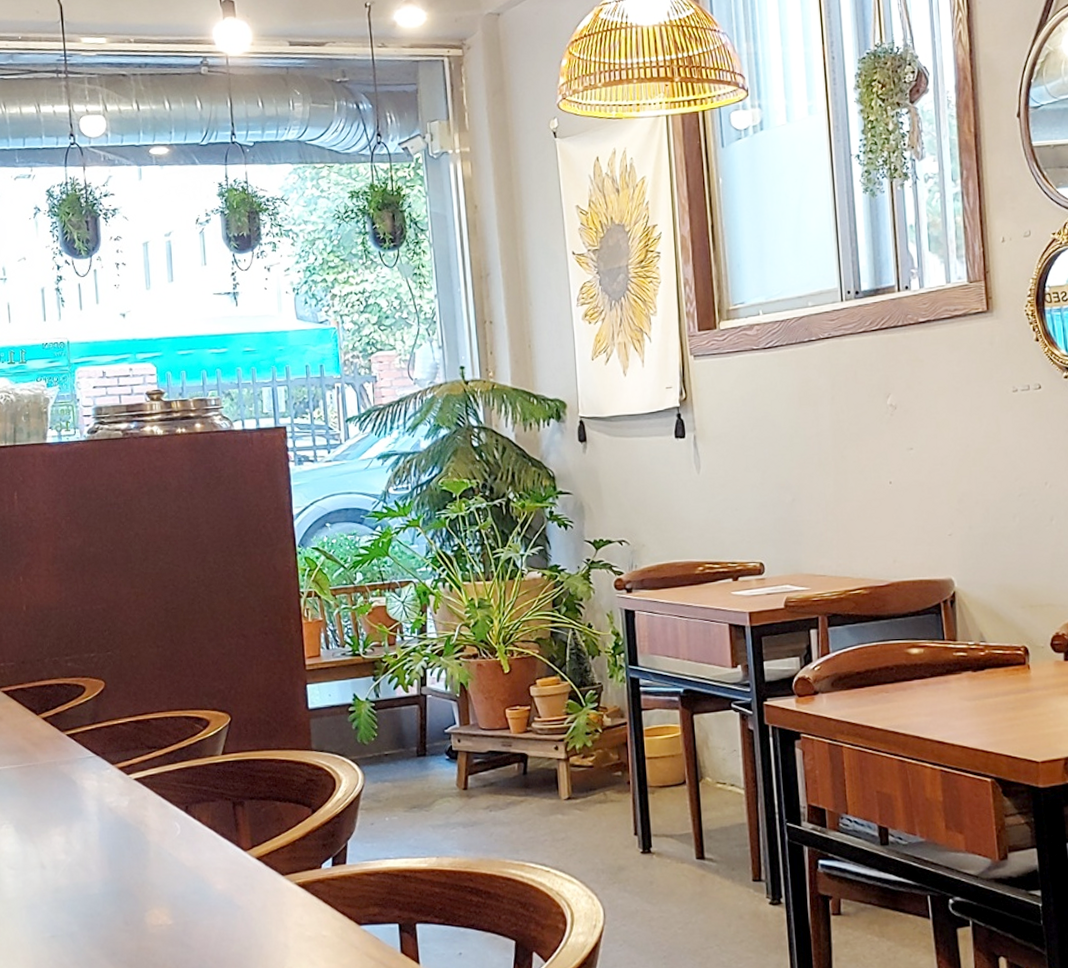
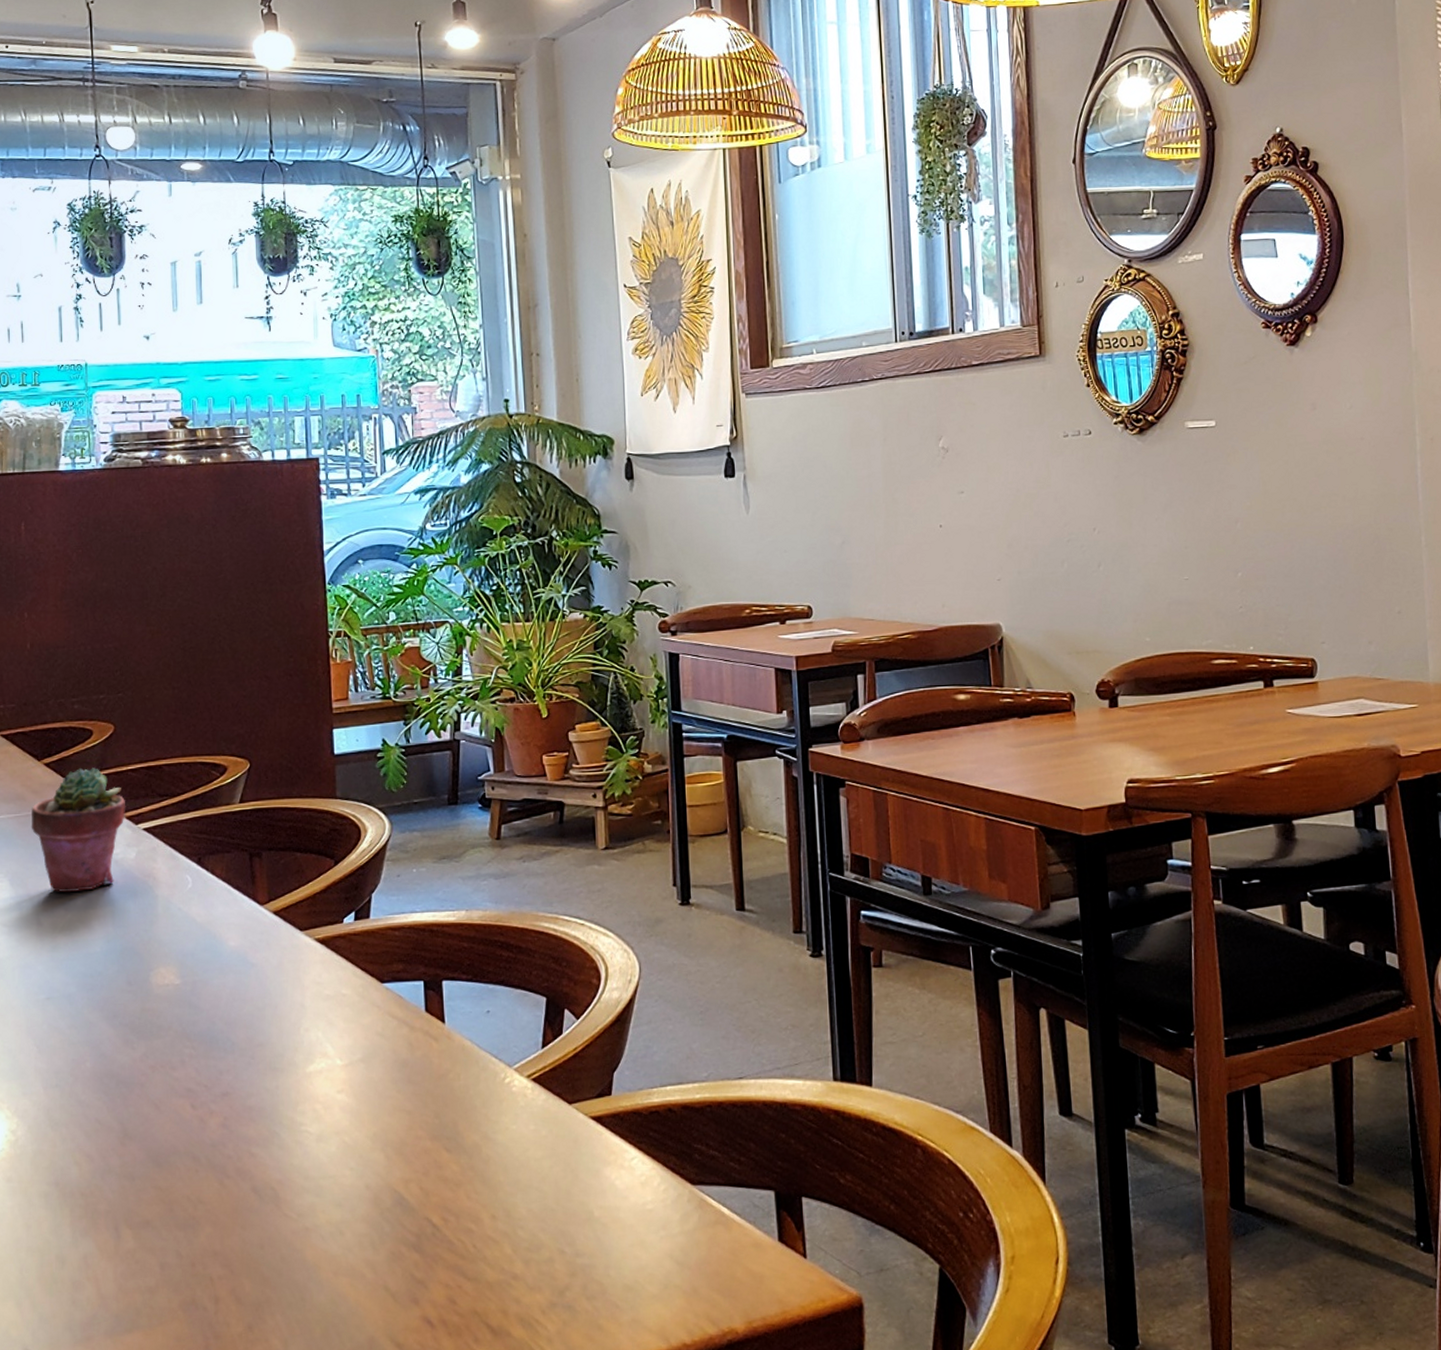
potted succulent: none [32,721,118,838] -> present [31,768,126,892]

